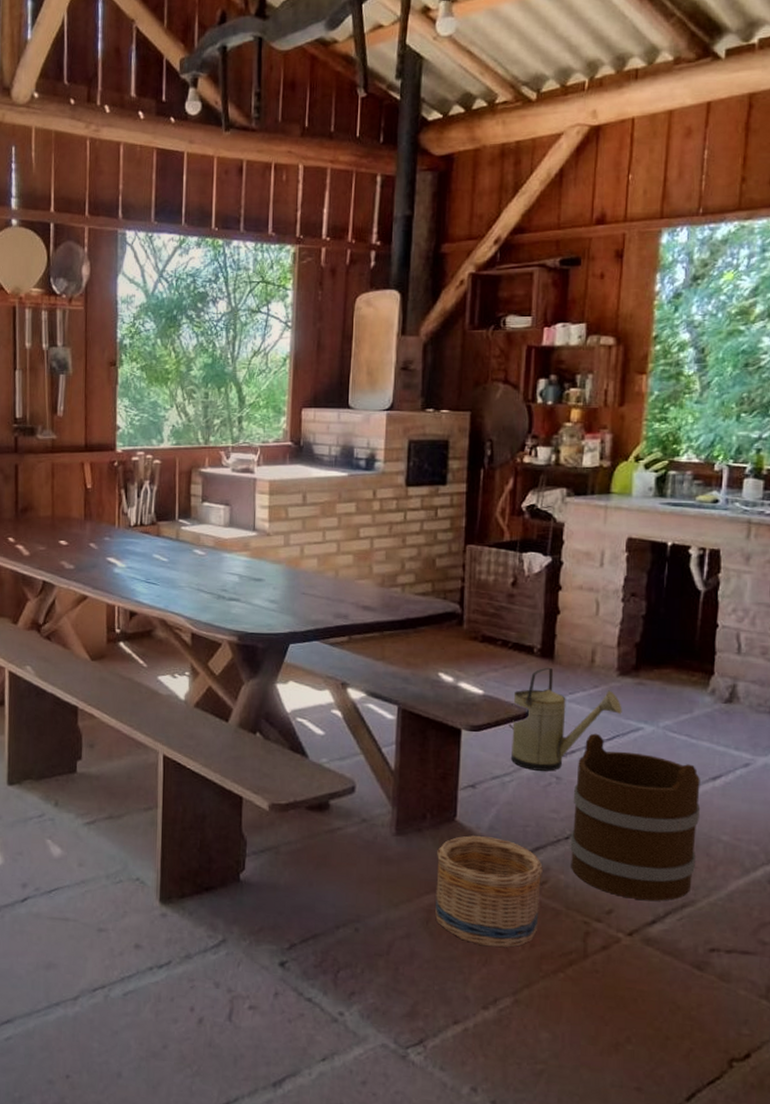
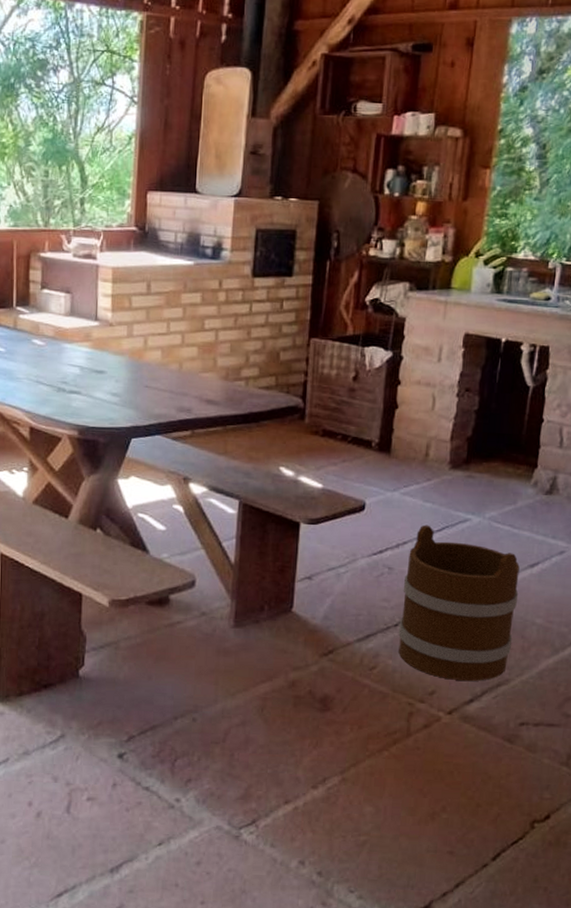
basket: present [435,835,544,948] -> none [270,626,374,731]
watering can: present [506,667,622,771] -> none [343,461,453,562]

